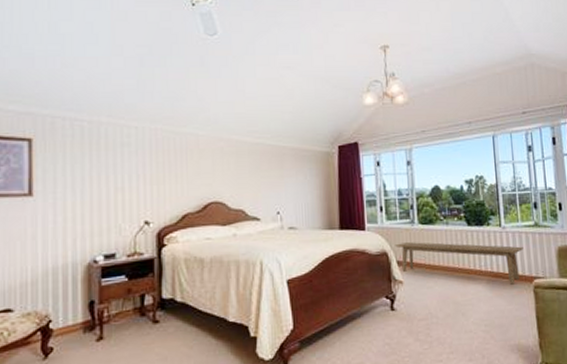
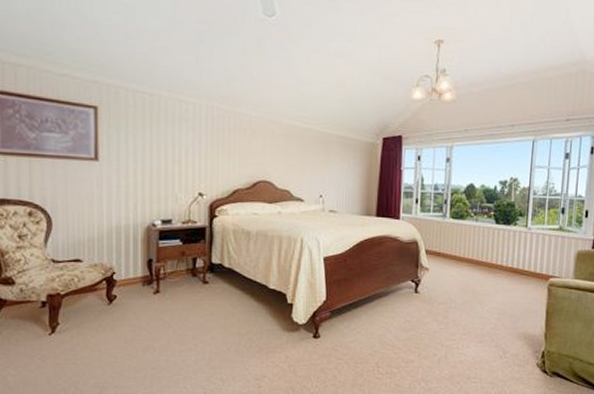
bench: present [395,242,524,285] -> none [425,234,545,281]

